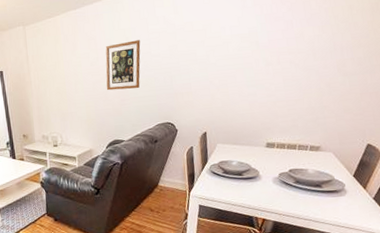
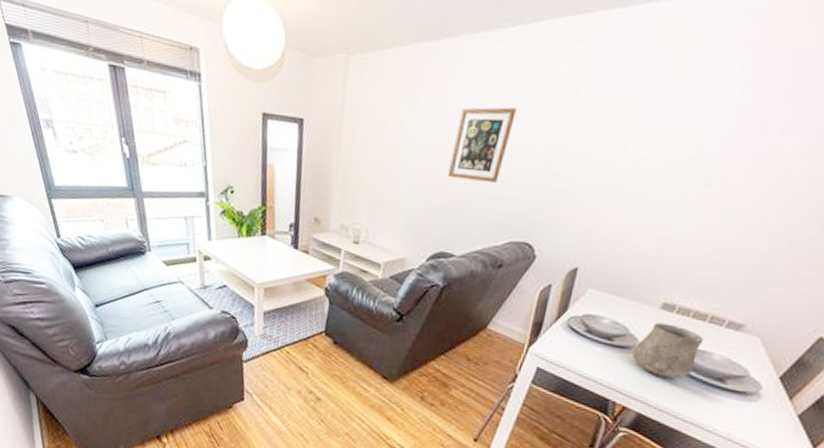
ceramic cup: none [257,156,300,193] -> present [631,322,704,379]

